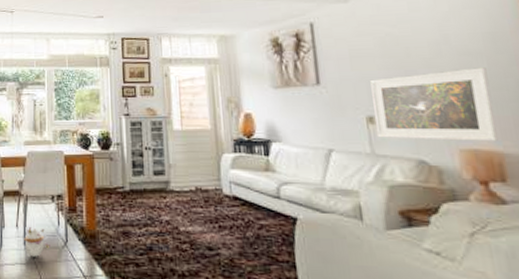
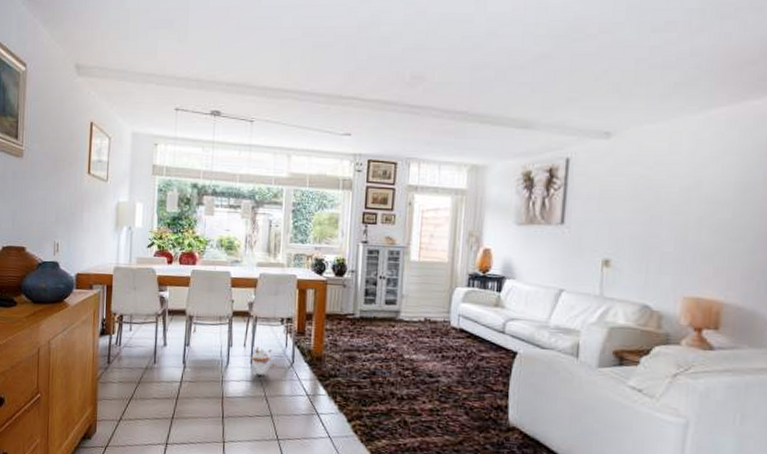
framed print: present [370,67,498,142] -> none [608,217,729,292]

